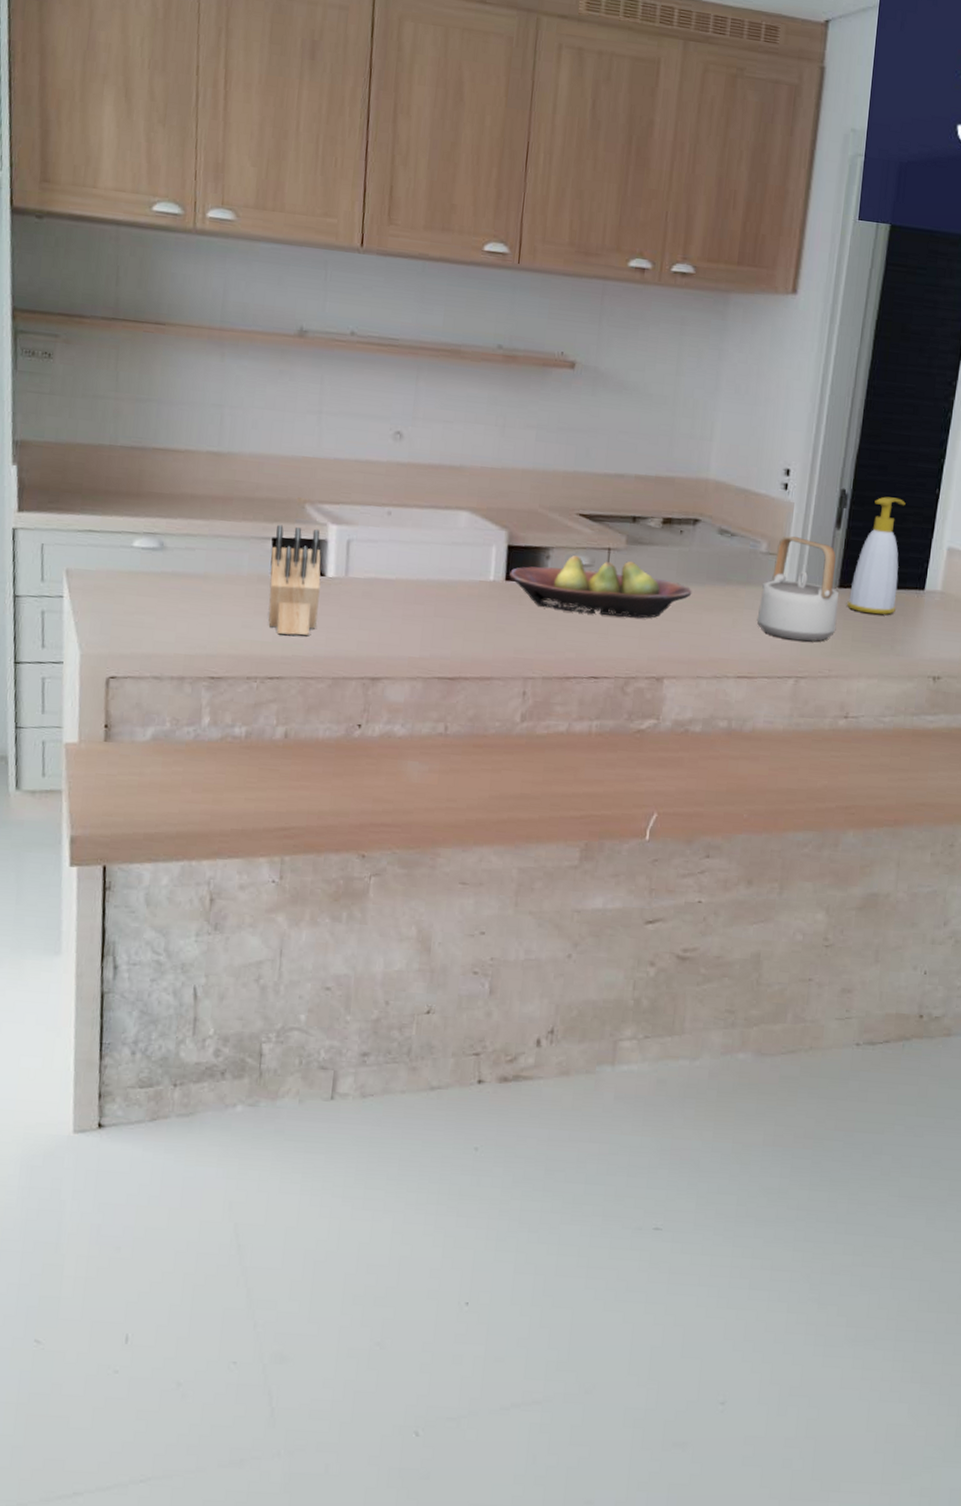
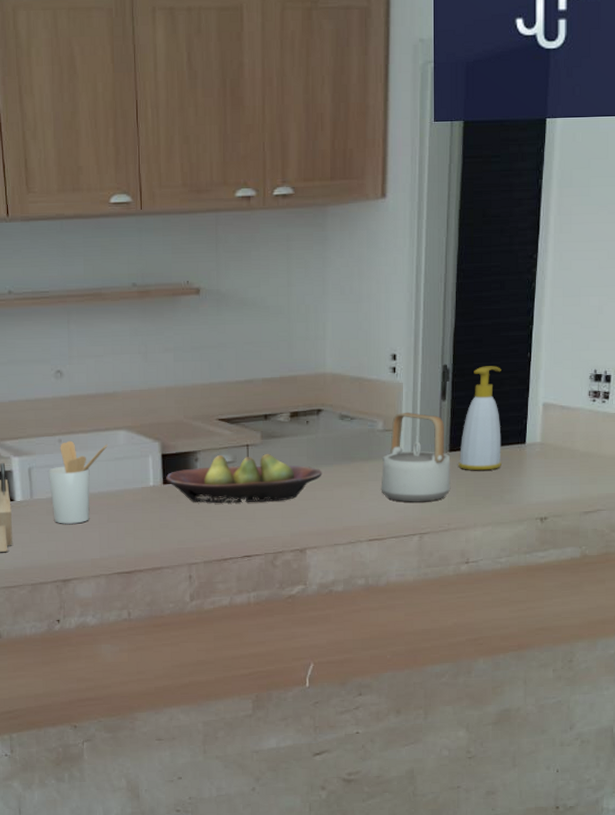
utensil holder: none [370,514,446,613] -> present [48,440,108,524]

